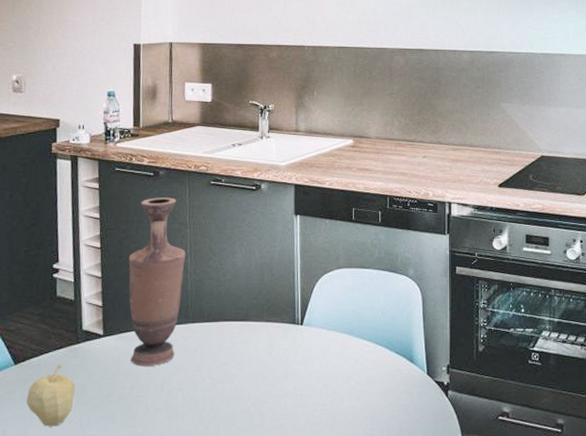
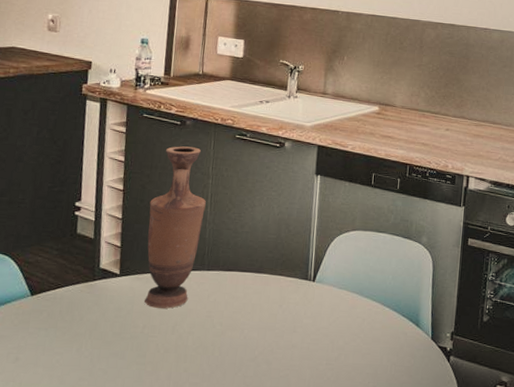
fruit: present [27,364,76,427] -> none [40,299,89,358]

